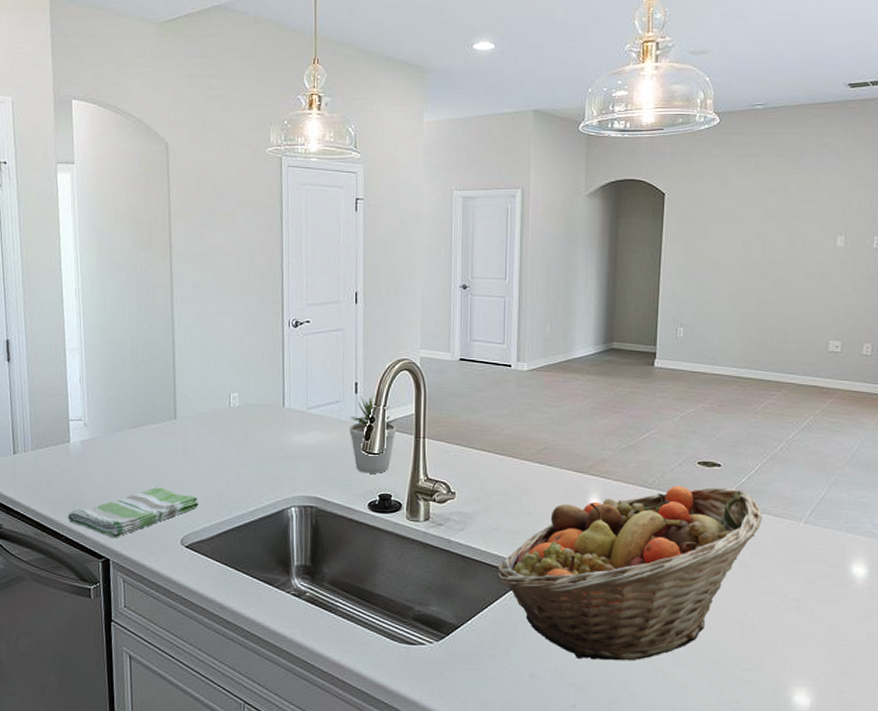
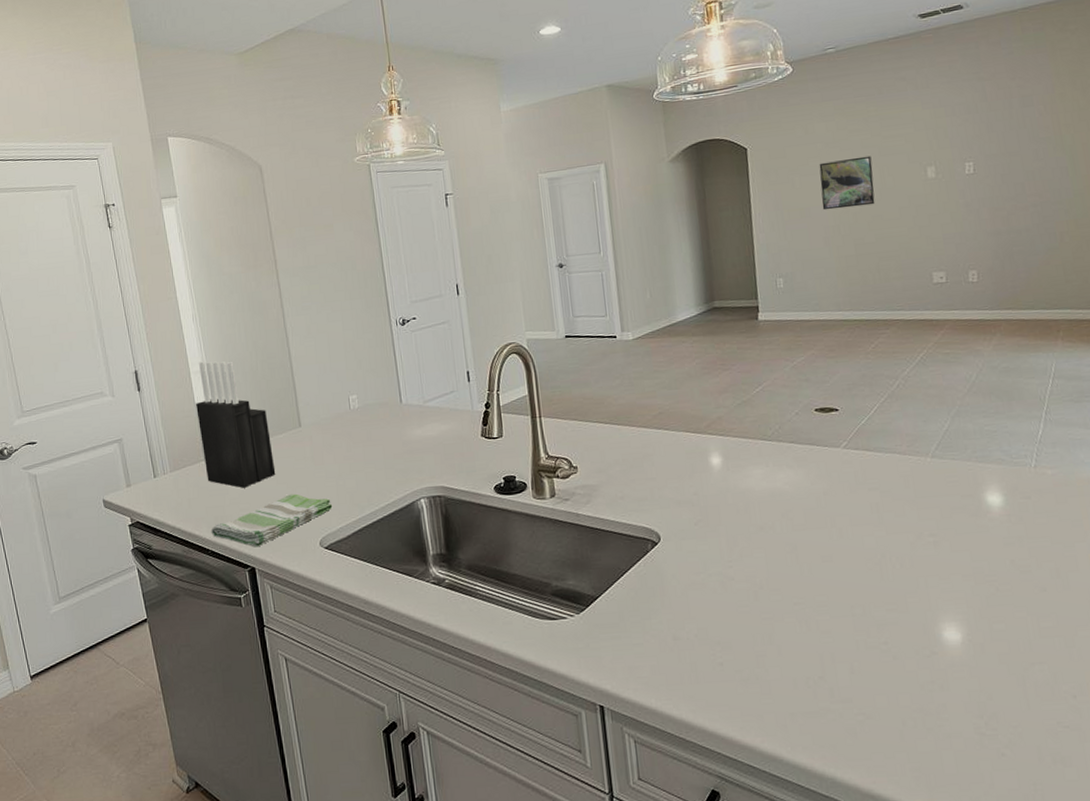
knife block: none [67,339,144,475] -> present [196,361,276,488]
potted plant: present [349,395,397,473] -> none [466,381,512,458]
fruit basket: present [497,485,762,661] -> none [628,431,888,617]
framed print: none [731,217,785,266] -> present [819,155,875,211]

